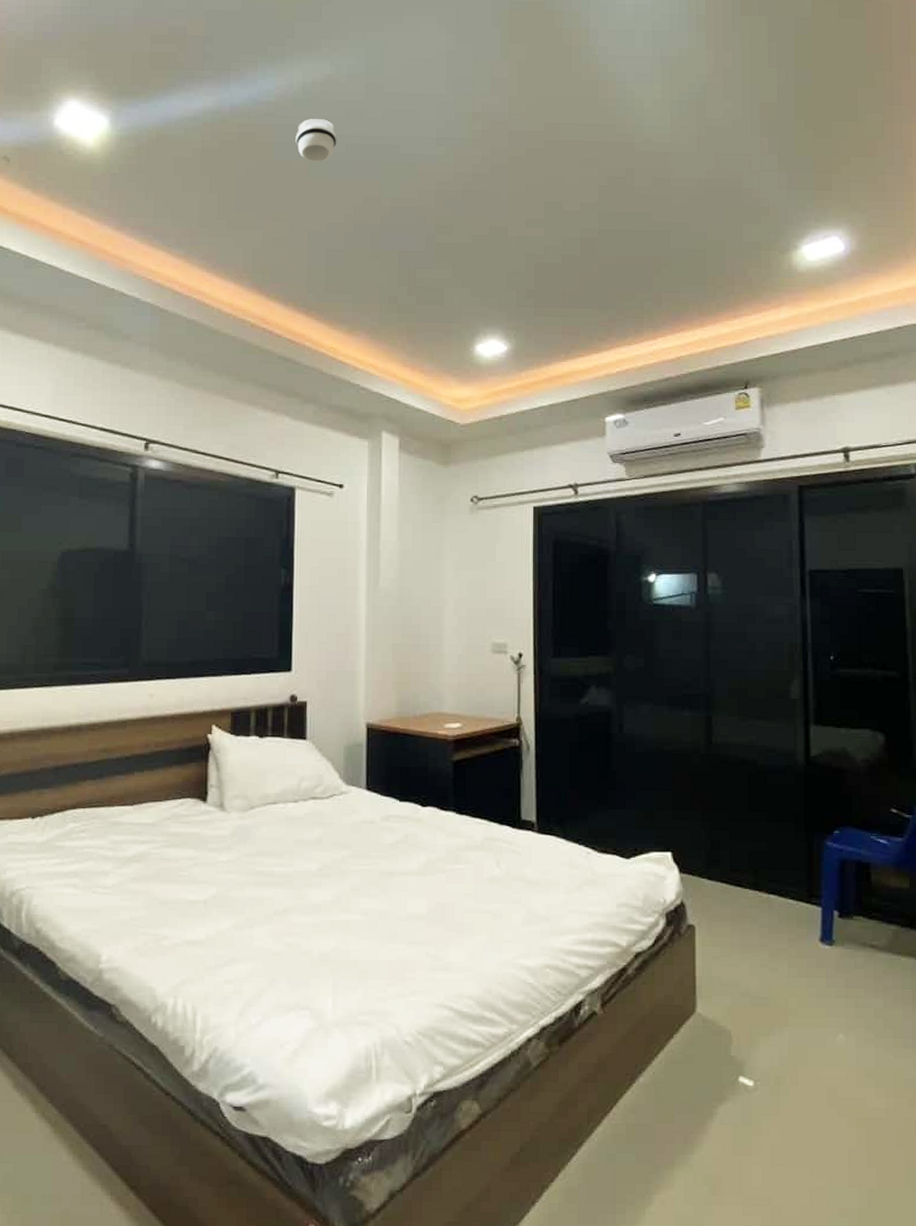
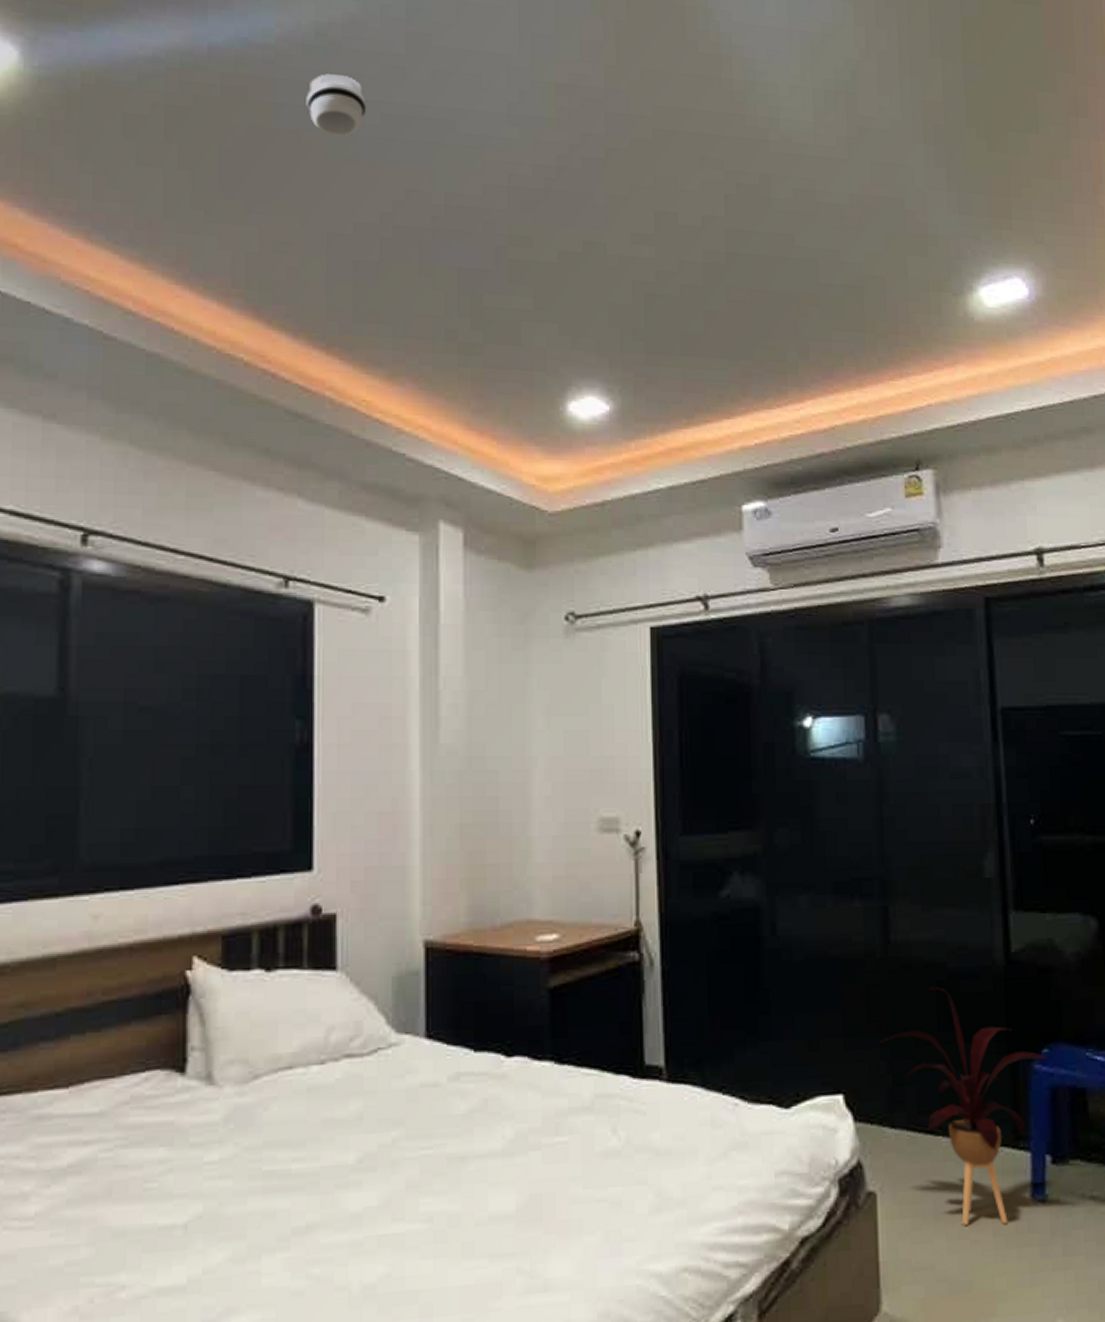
house plant: none [701,778,839,958] -> present [879,987,1049,1225]

